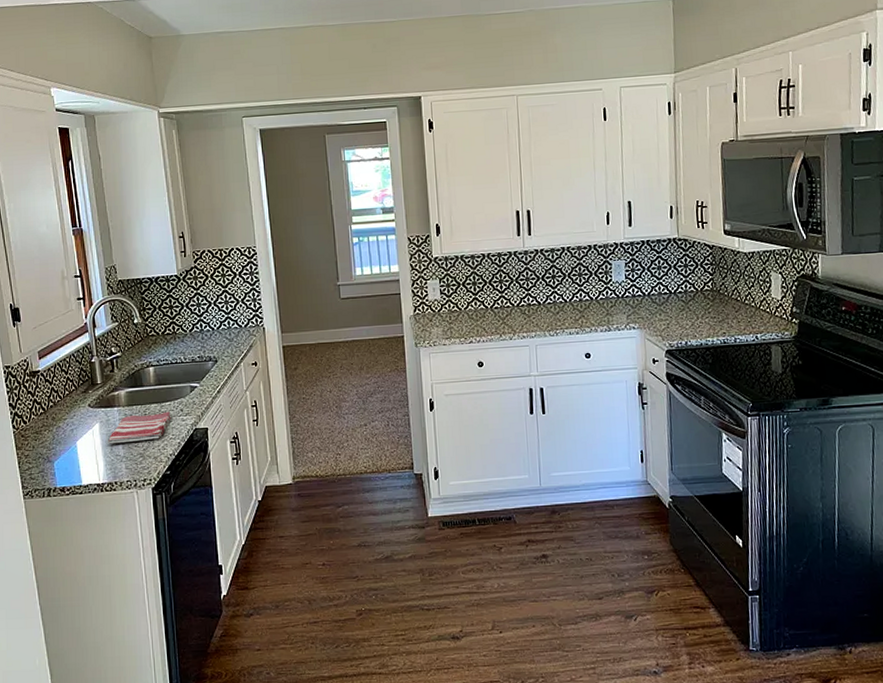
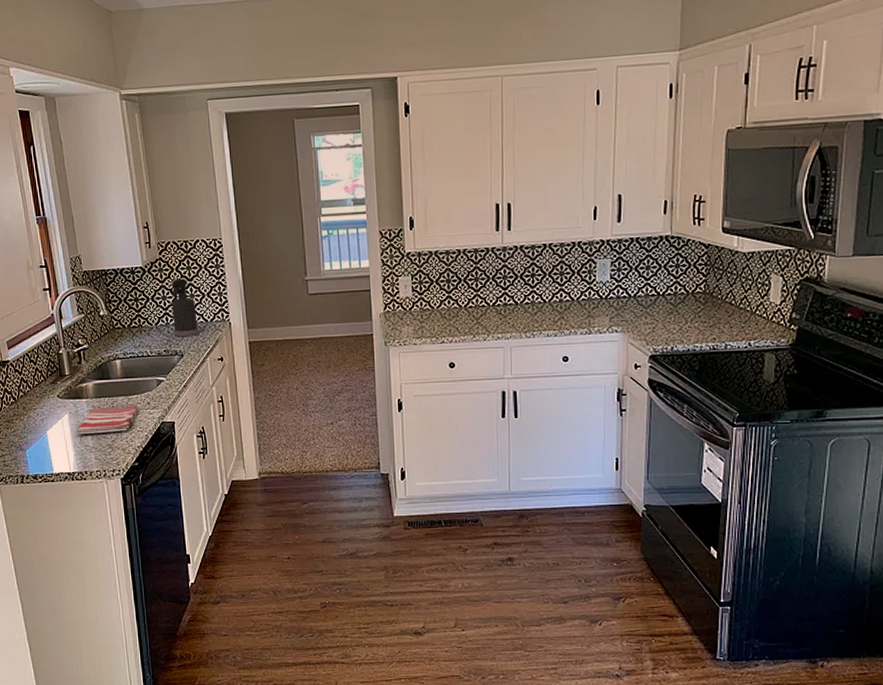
spray bottle: none [205,285,233,343] -> present [171,278,199,337]

